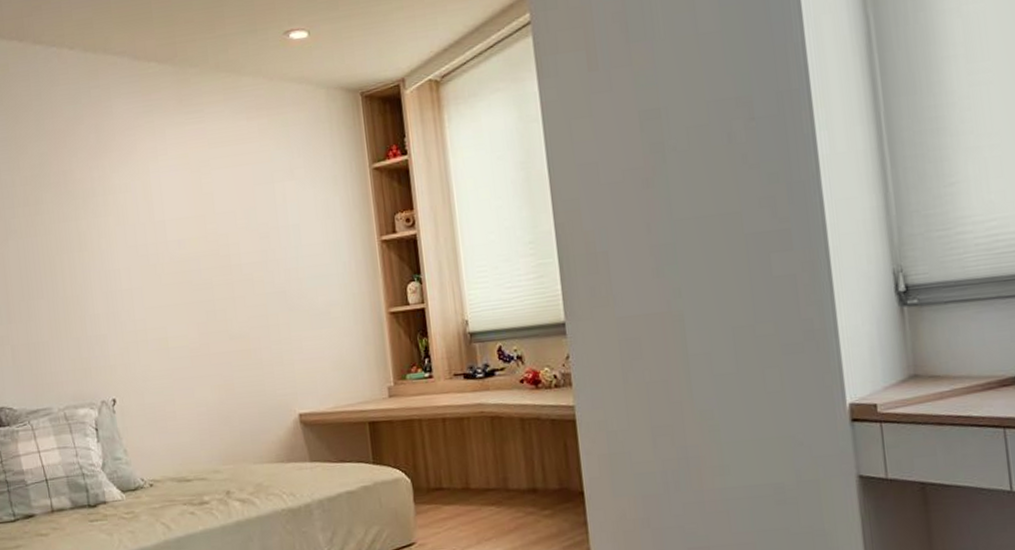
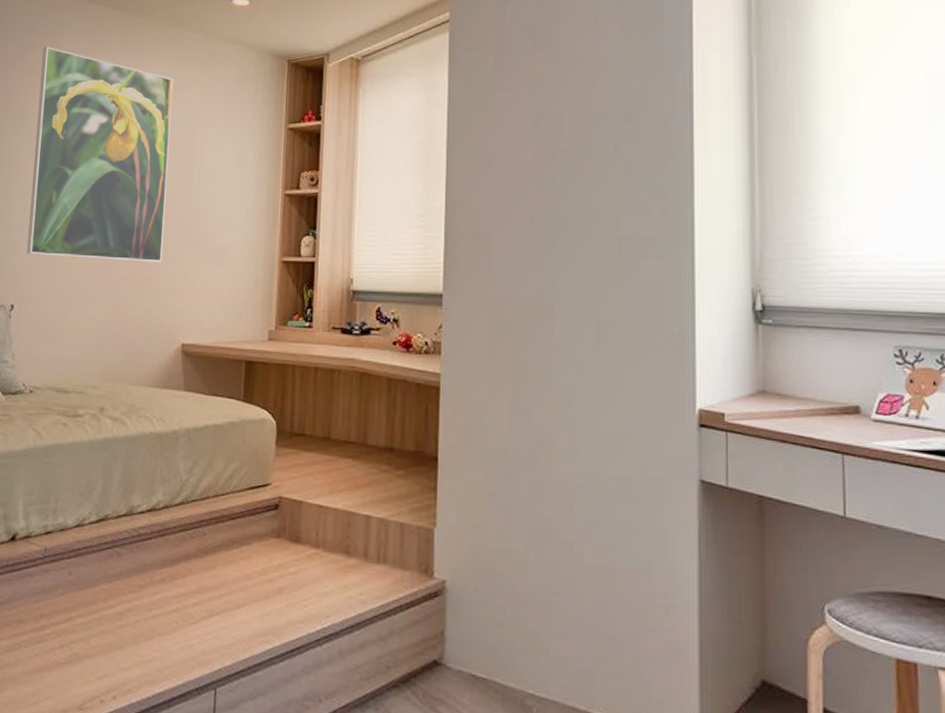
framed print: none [92,116,263,344] -> present [27,47,174,262]

